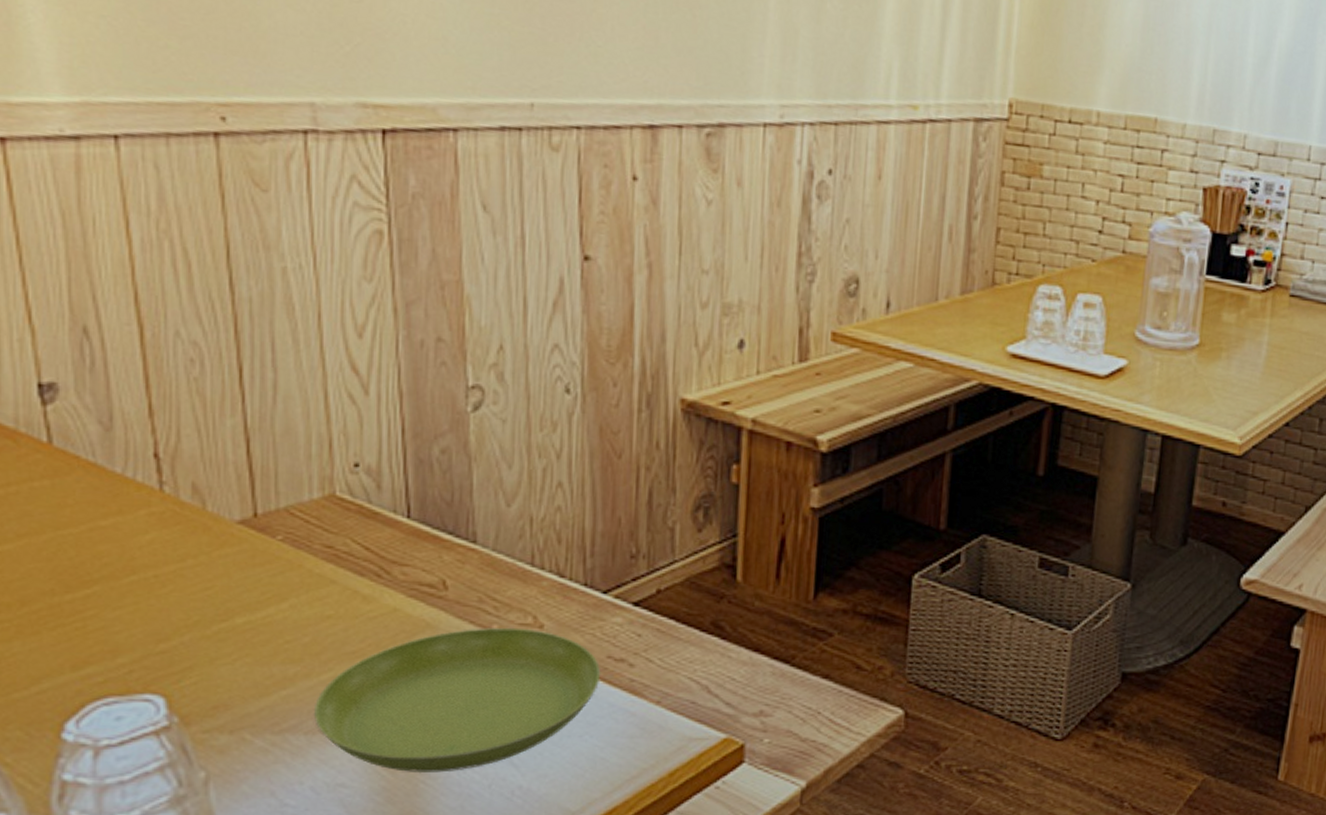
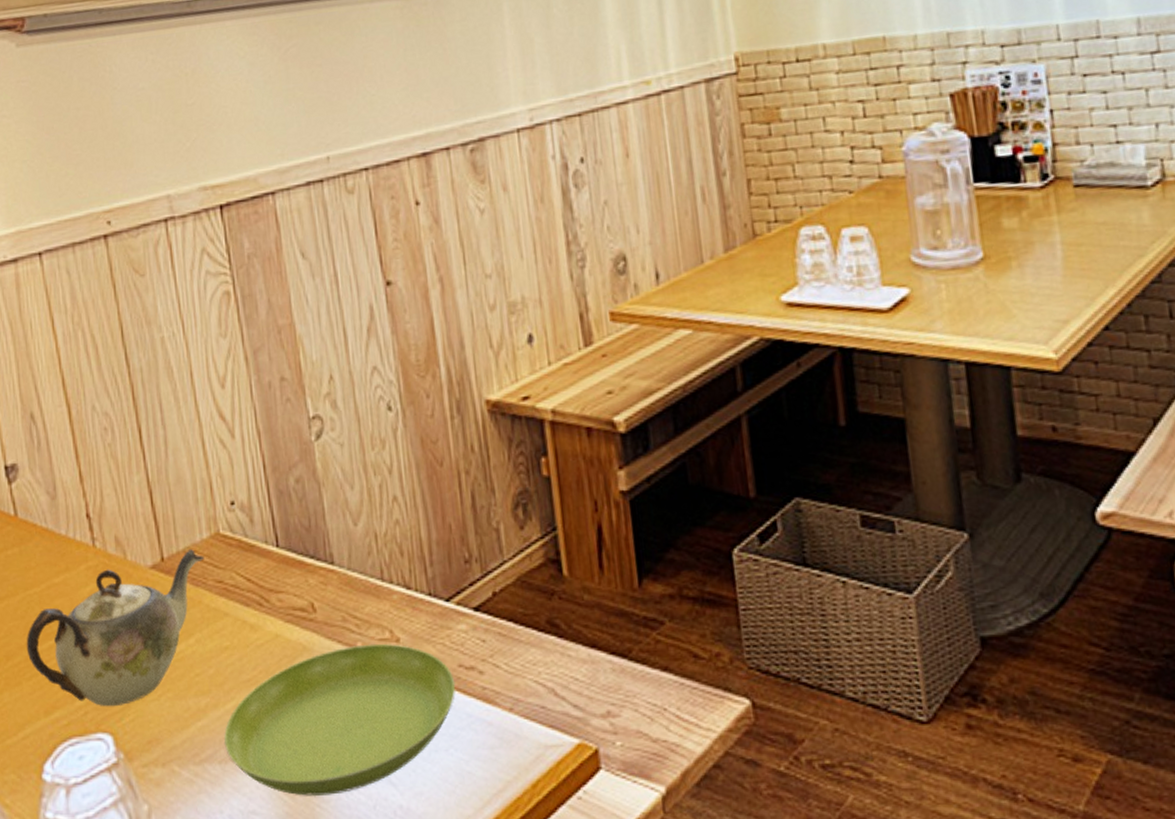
teapot: none [51,508,312,668] -> present [26,549,205,707]

